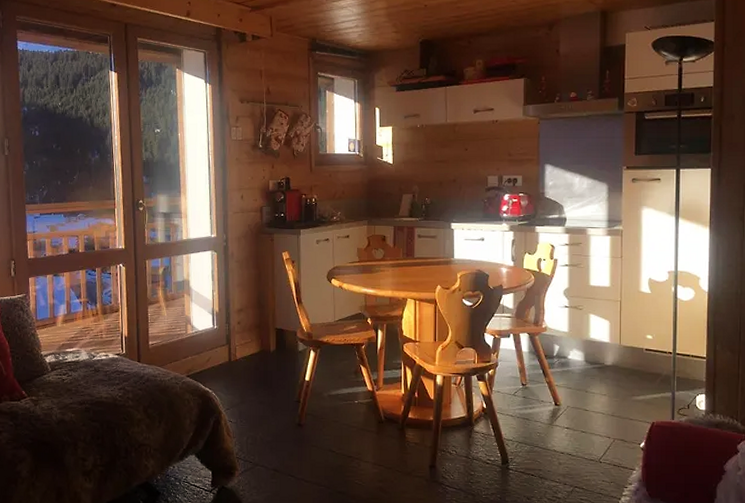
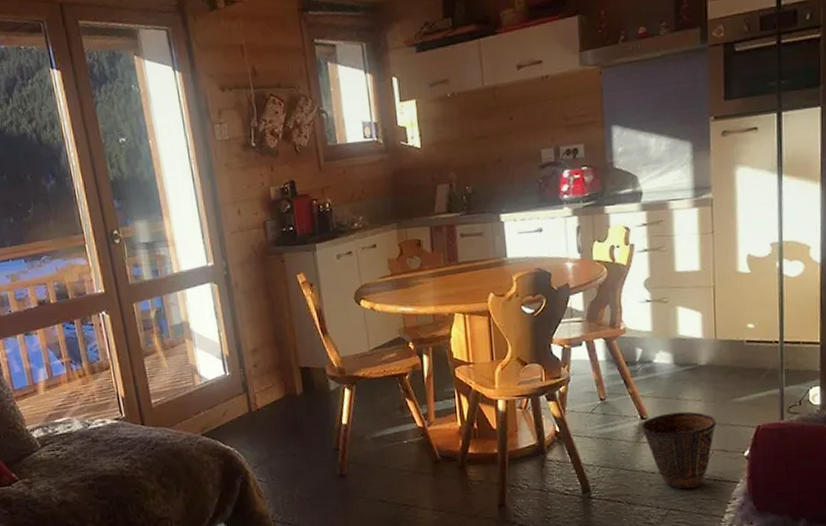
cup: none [555,403,618,471] -> present [641,411,717,490]

